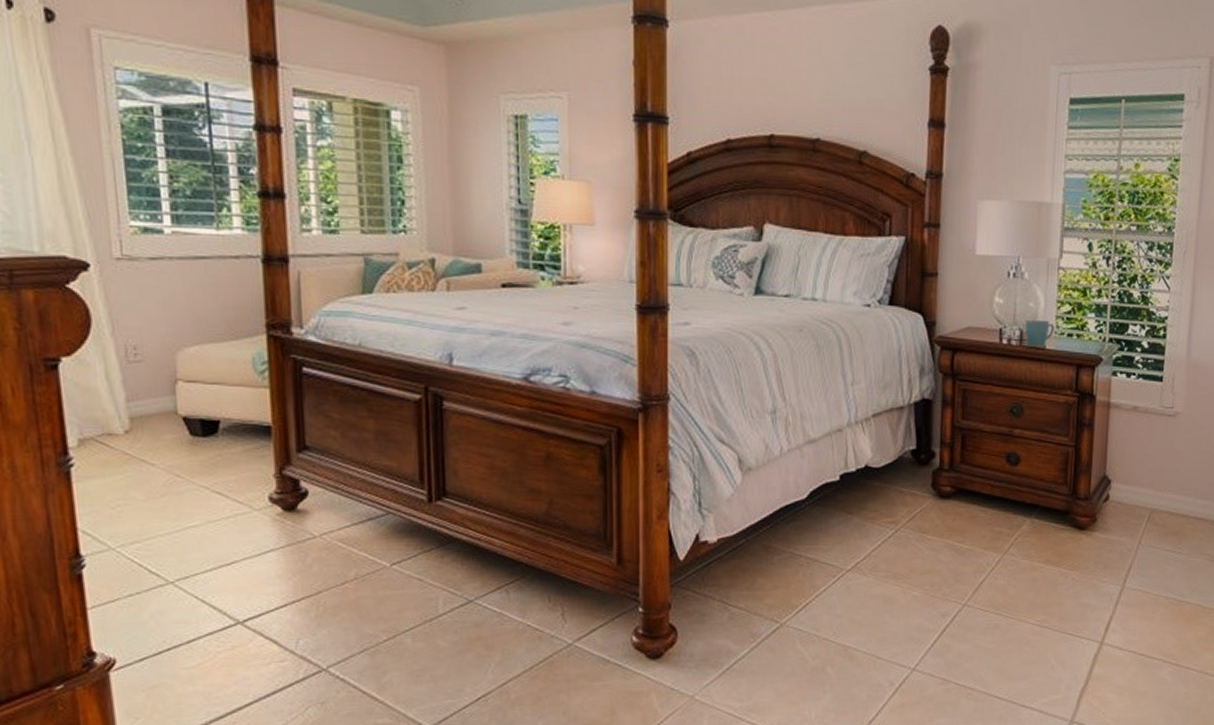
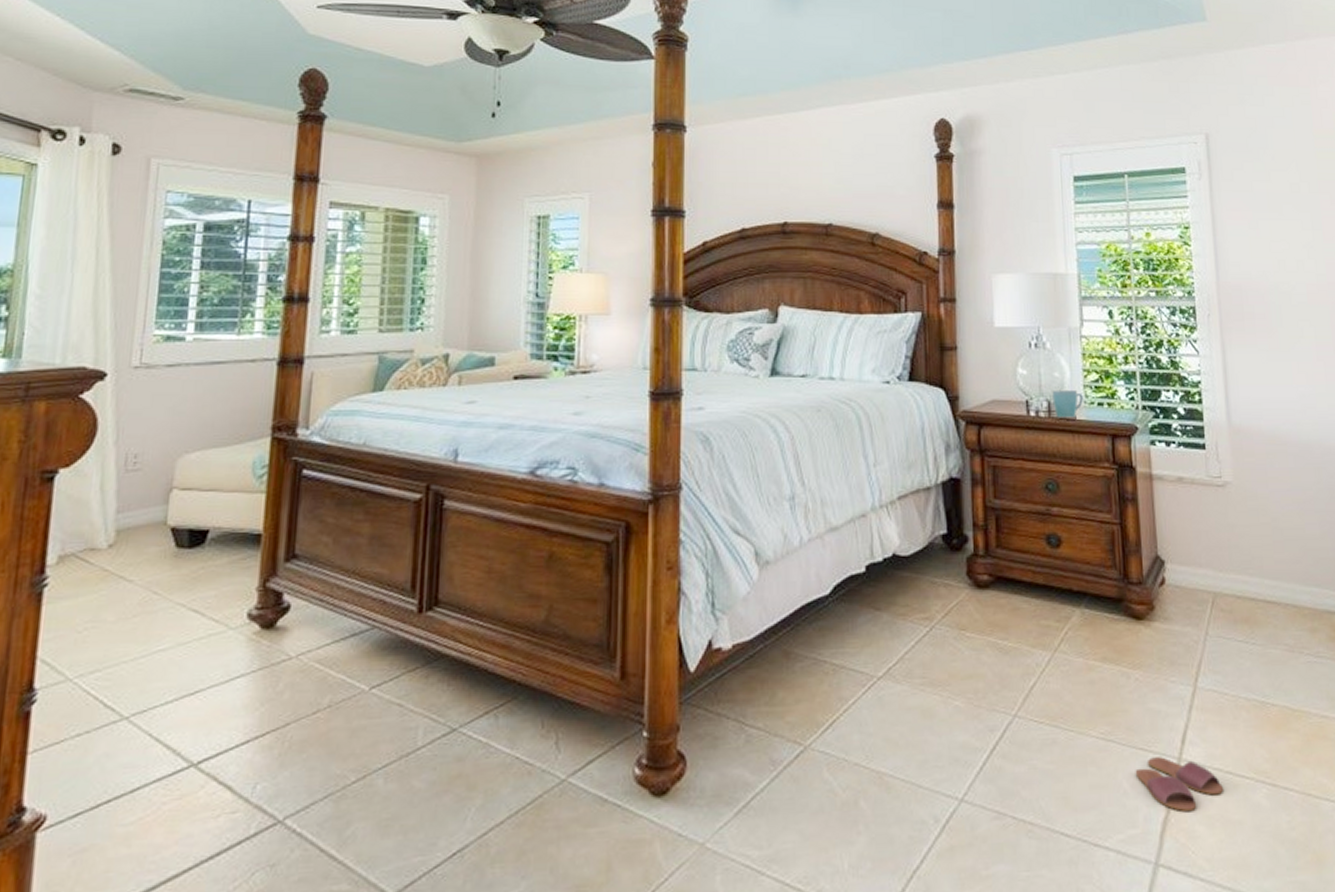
slippers: none [1063,641,1135,684] -> present [1135,757,1223,812]

